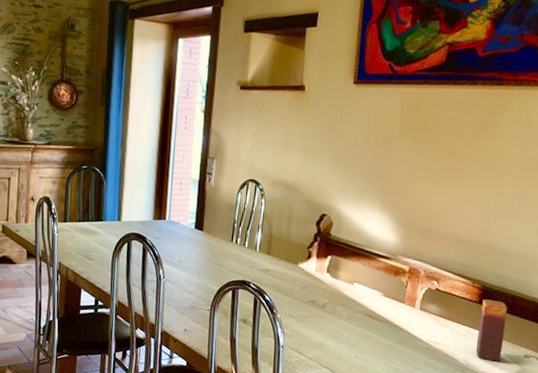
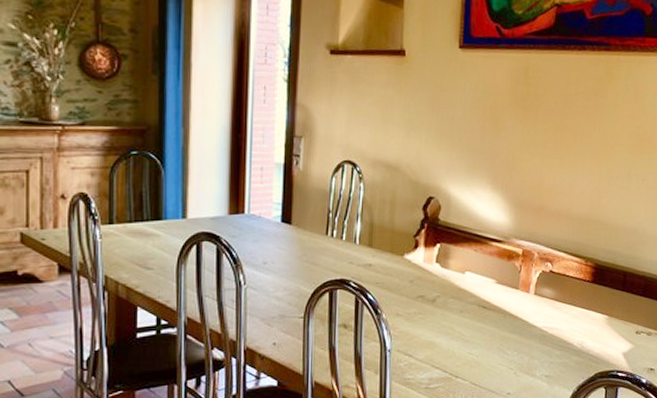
candle: present [475,299,507,362] -> none [590,278,619,342]

